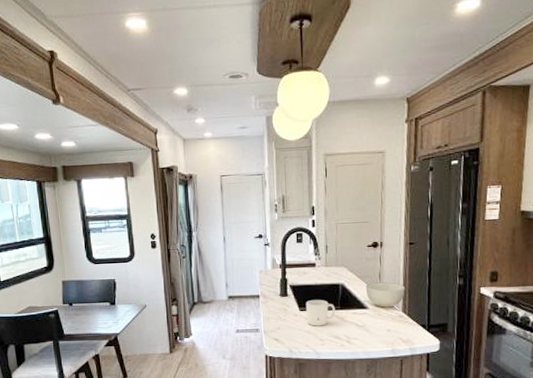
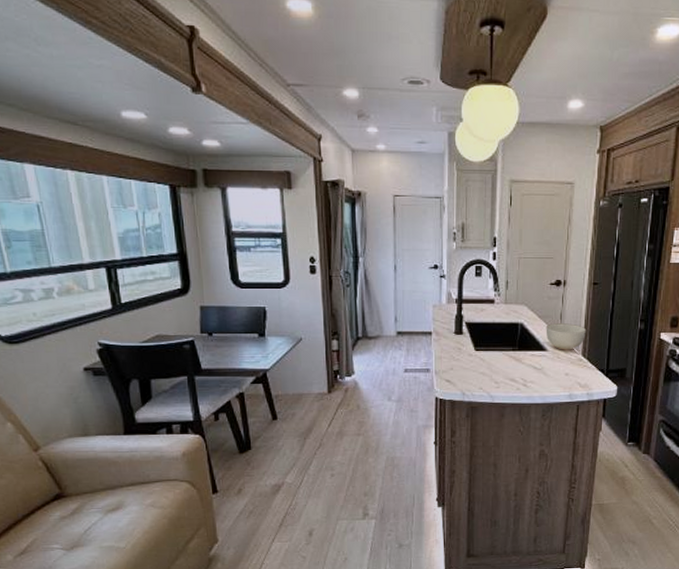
mug: present [305,299,336,326] -> none [481,338,513,368]

